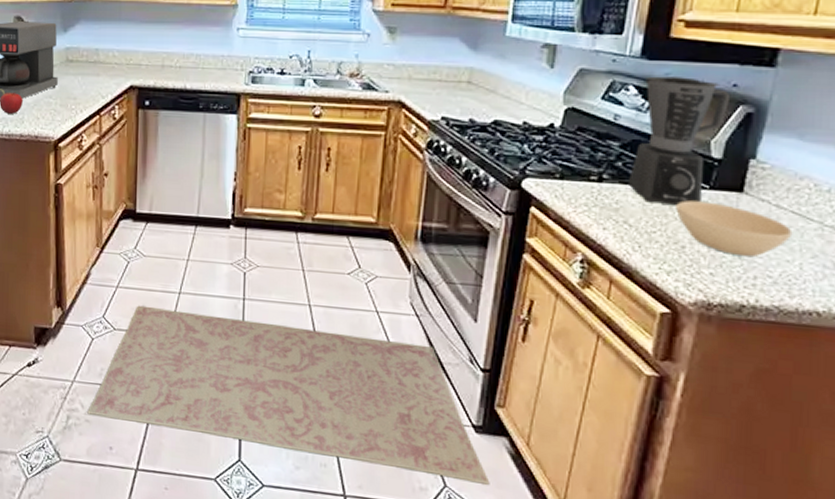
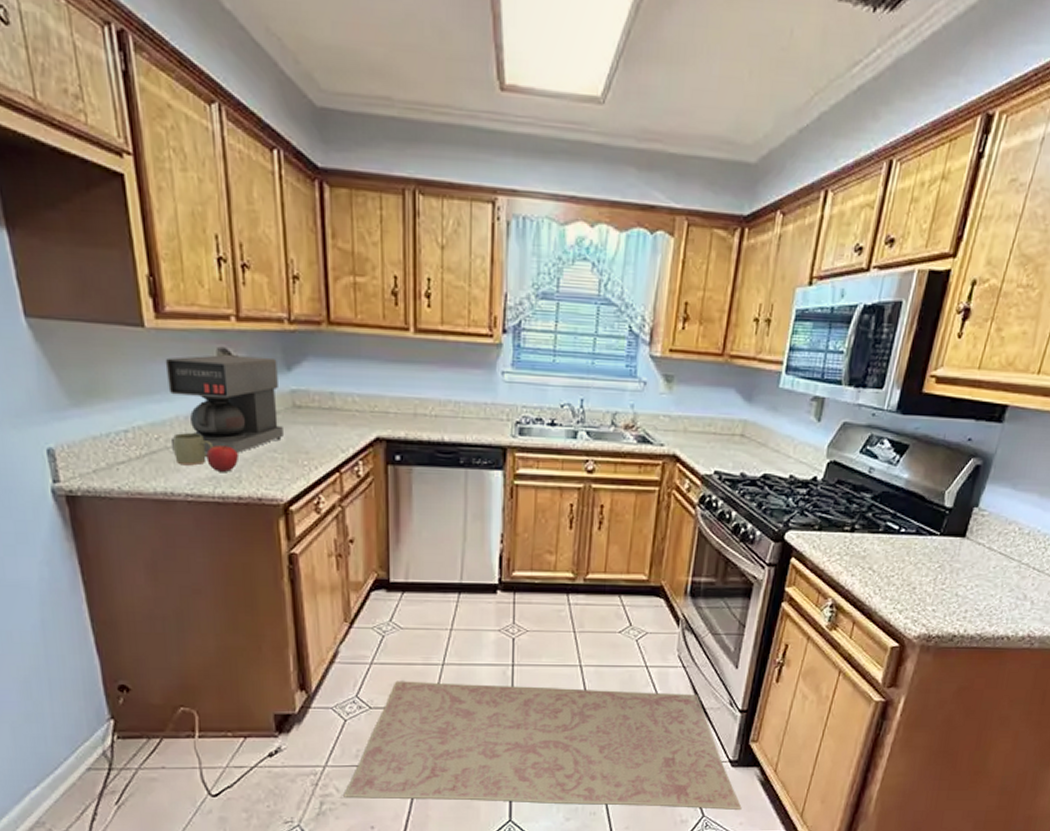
blender: present [627,76,731,206] -> none [875,430,966,552]
soup bowl: present [676,200,793,258] -> none [911,546,998,594]

